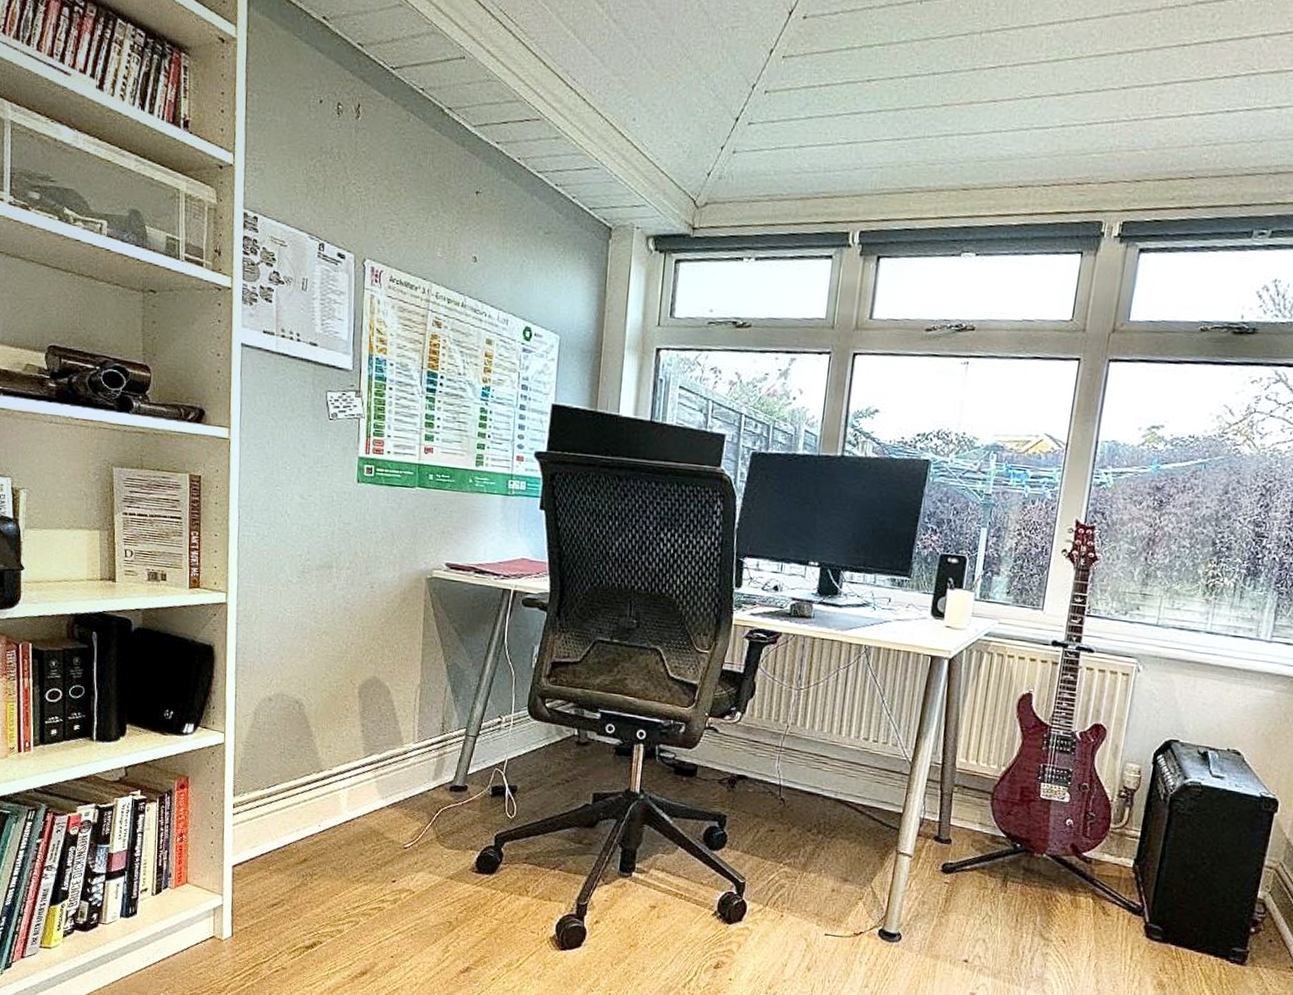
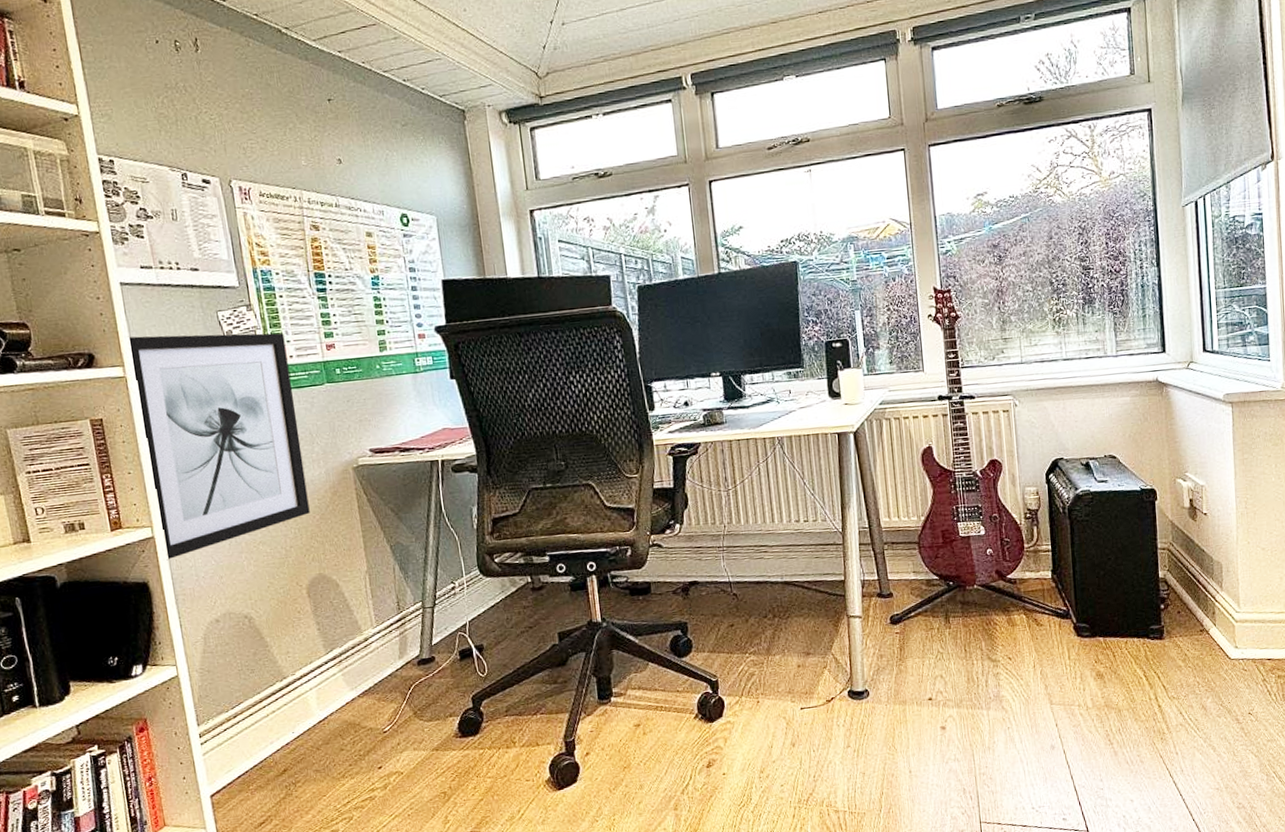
wall art: none [234,400,386,629] -> present [130,333,310,561]

